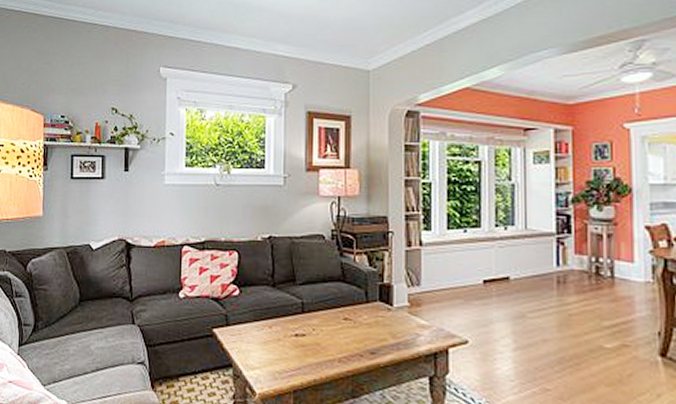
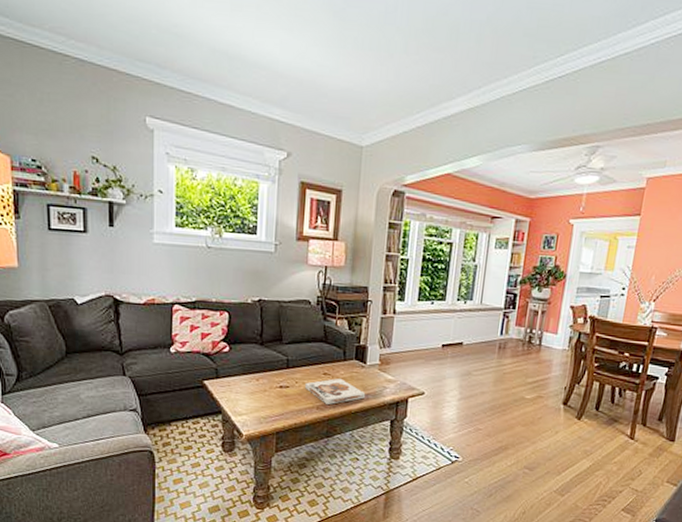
board game: none [322,324,396,356] -> present [304,378,366,404]

